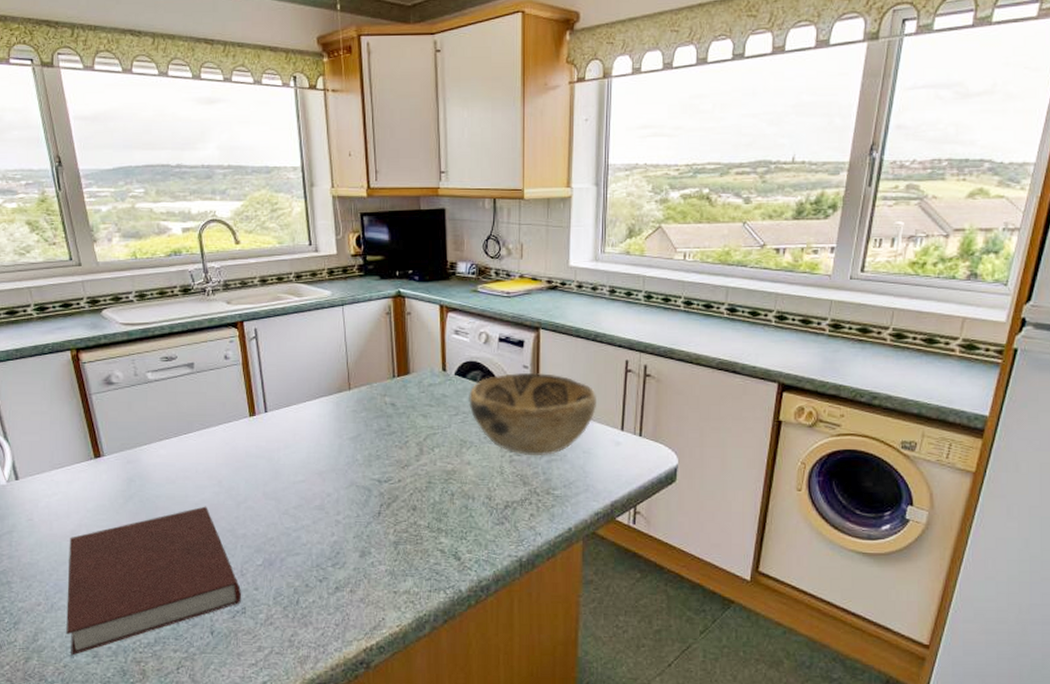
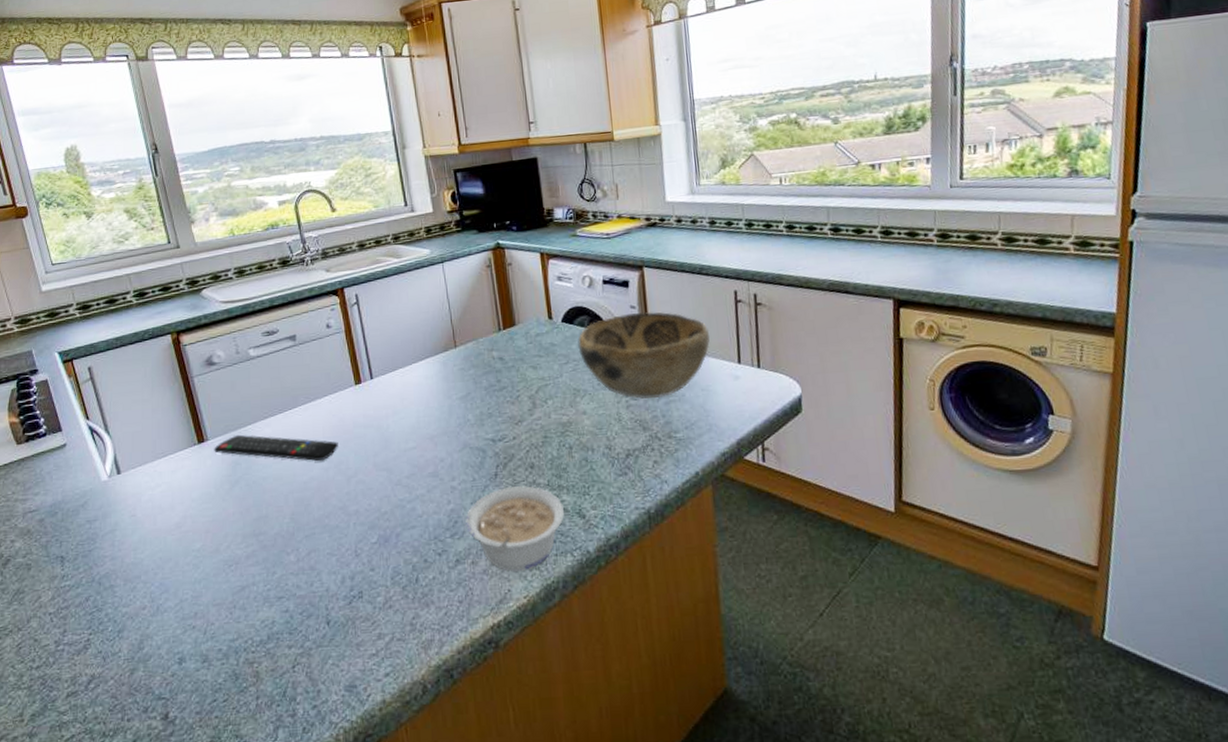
notebook: present [66,506,241,656] -> none [173,484,357,663]
remote control: none [110,453,230,485] -> present [214,434,338,461]
legume: none [347,524,442,602] -> present [465,485,565,571]

